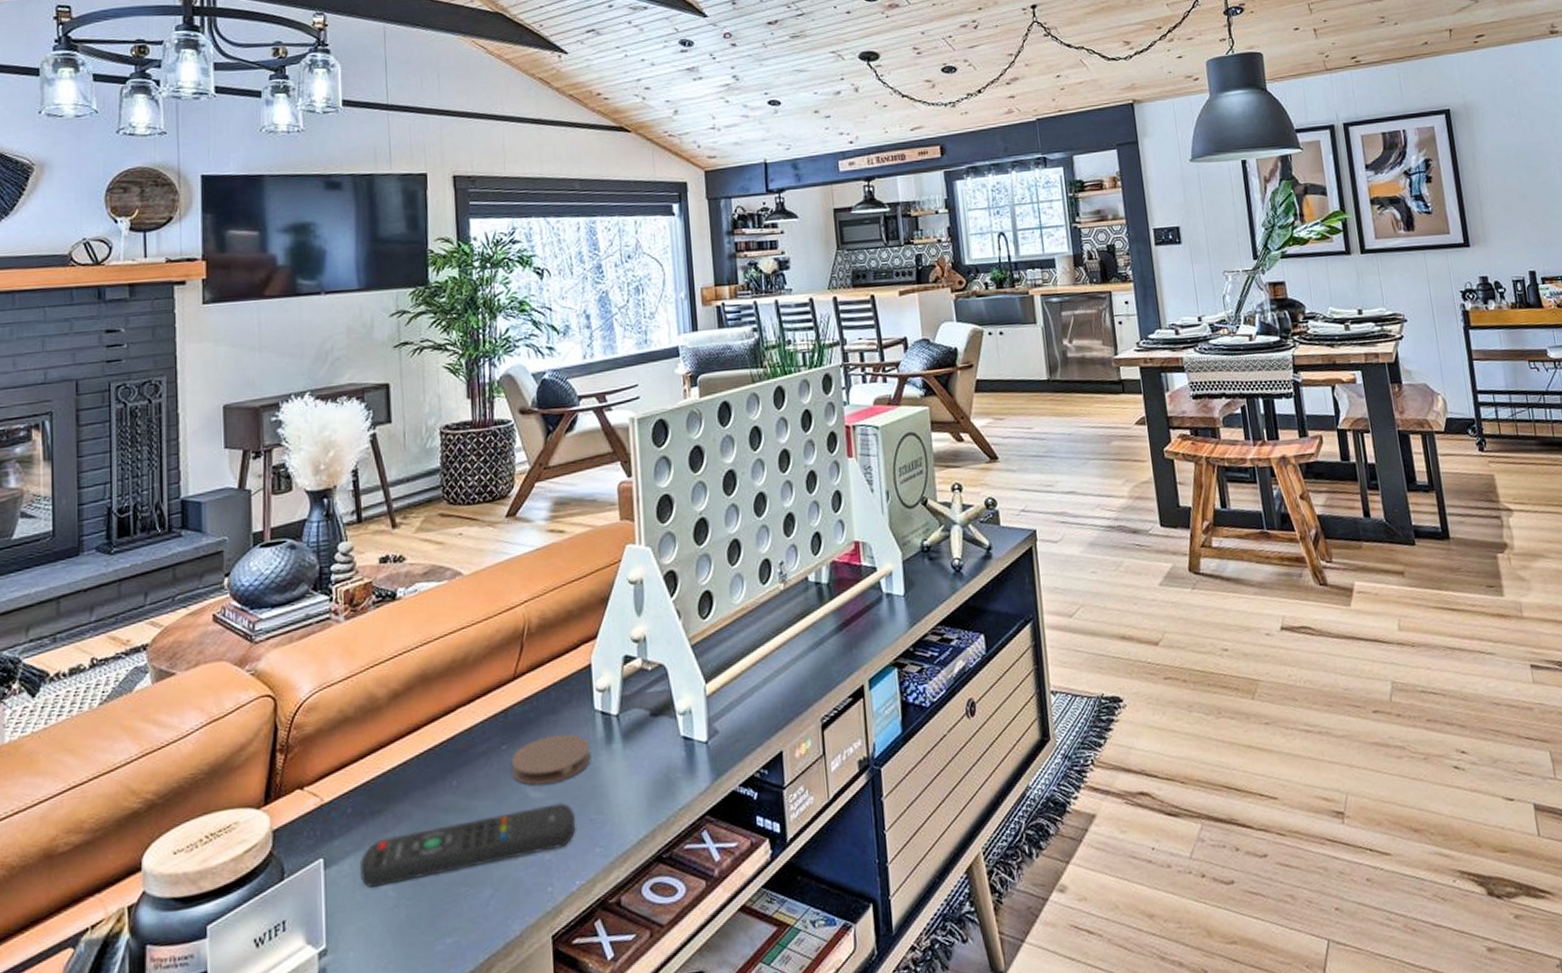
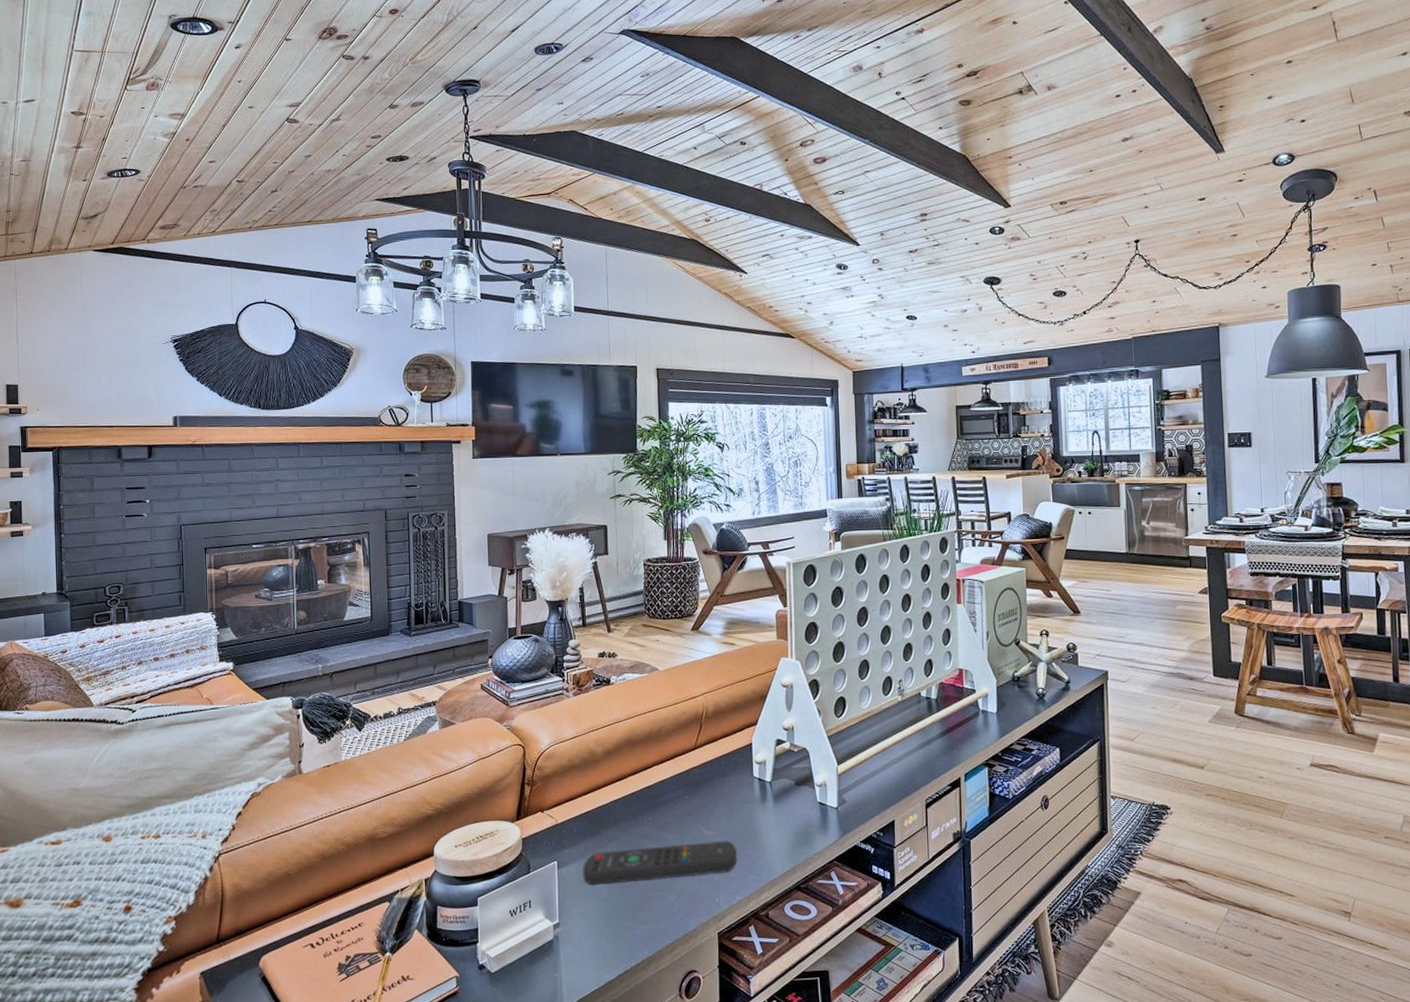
coaster: present [511,734,591,786] -> none [691,792,750,827]

